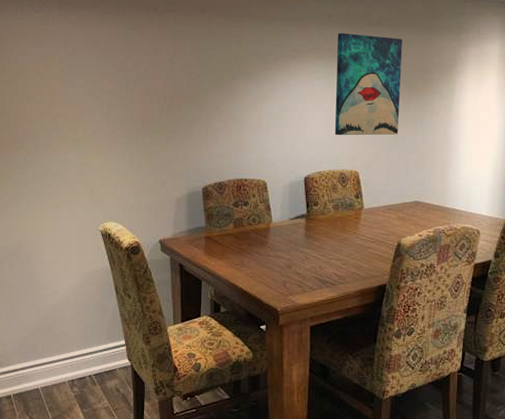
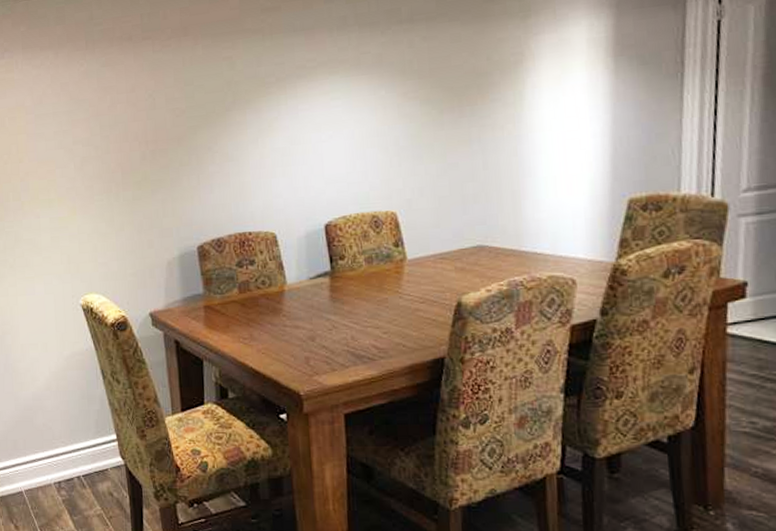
wall art: present [334,33,402,136] -> none [356,35,448,169]

